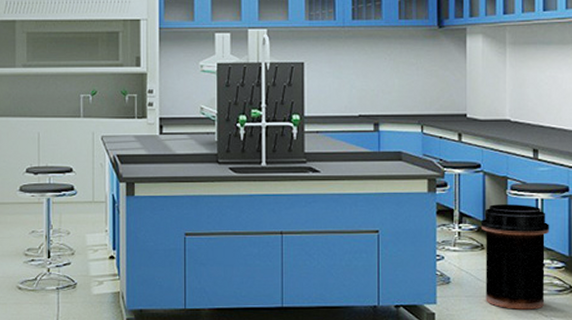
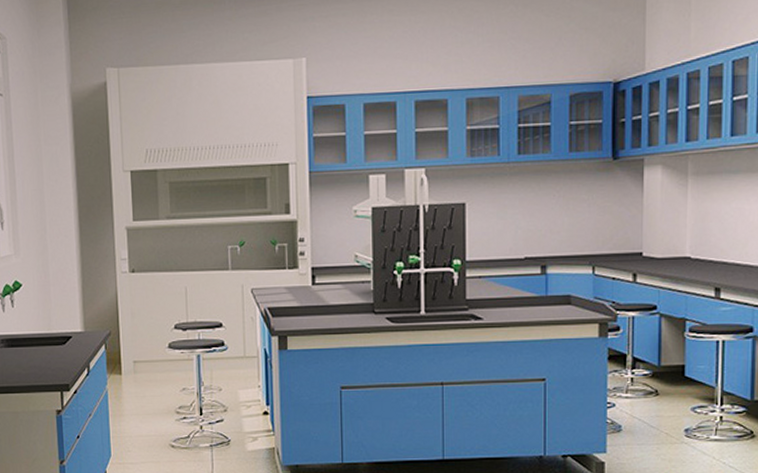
trash can: present [480,204,550,310] -> none [655,347,731,457]

